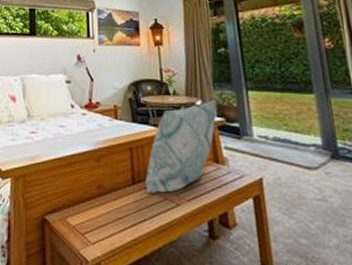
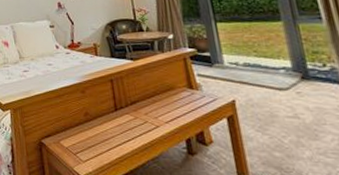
decorative pillow: present [145,100,216,193] -> none [126,33,188,117]

